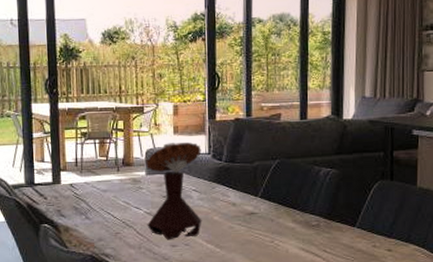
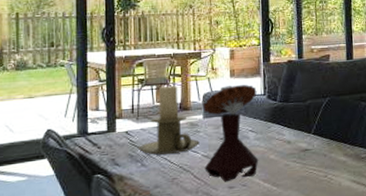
candle holder: none [81,141,142,209] -> present [137,86,200,155]

